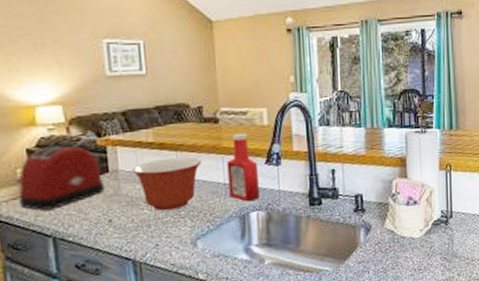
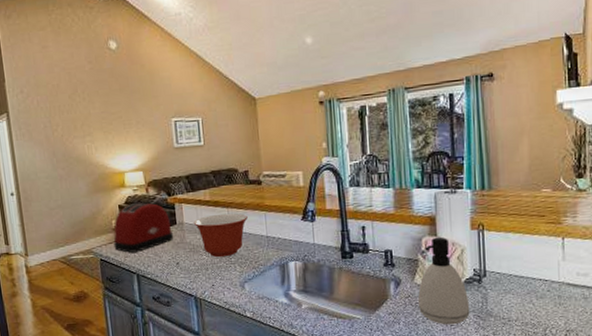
ketchup bottle: present [227,133,261,202] -> none [269,193,298,253]
soap dispenser: none [388,178,437,270] -> present [418,237,470,325]

